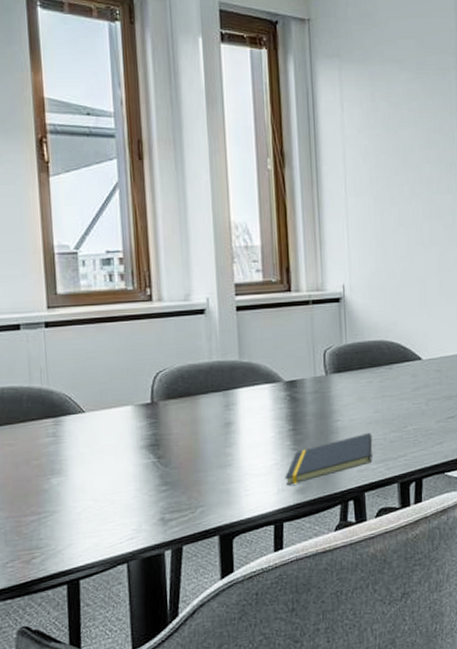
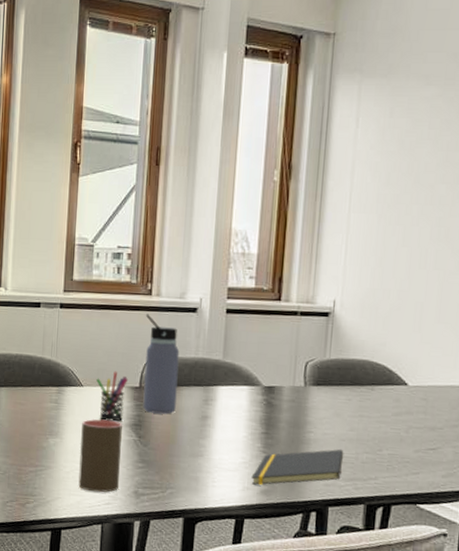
cup: none [89,444,143,529] -> present [78,419,122,493]
pen holder: none [100,389,138,447] -> present [96,371,129,422]
water bottle: none [148,321,195,429] -> present [143,314,180,415]

